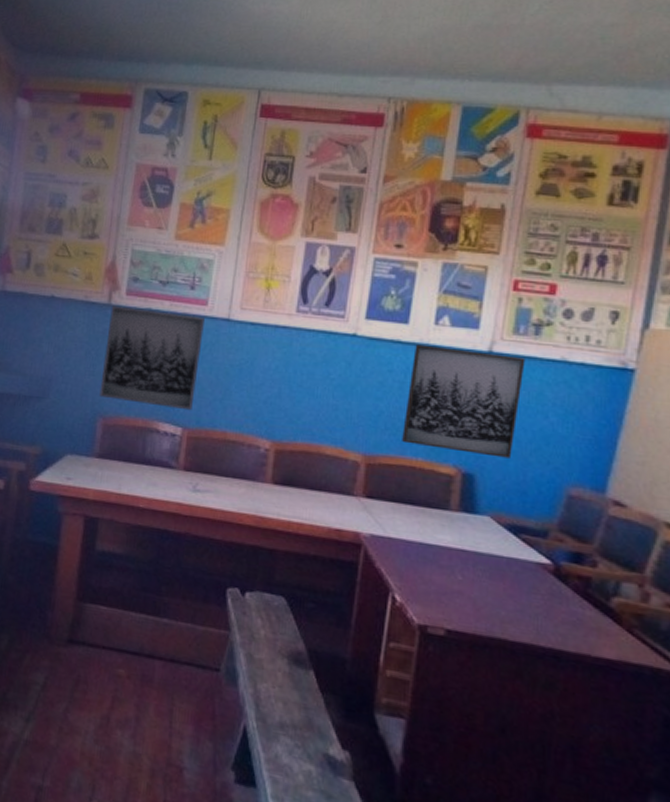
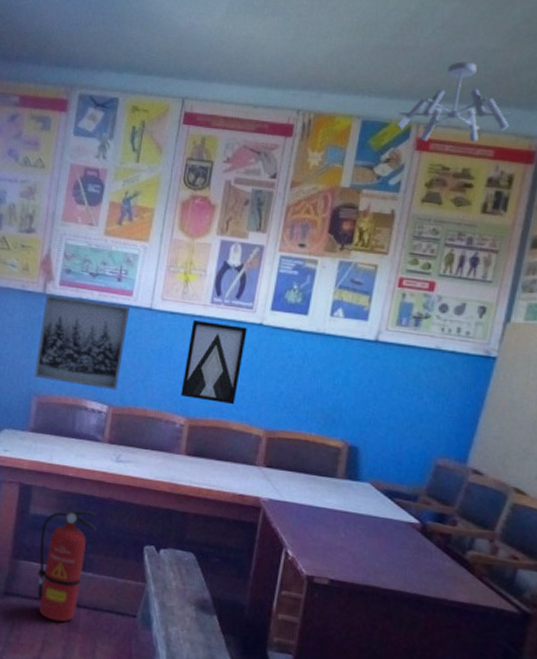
fire extinguisher: none [105,546,172,676] -> present [37,510,97,622]
wall art: none [265,330,339,427] -> present [181,319,247,405]
wall art: present [402,344,526,458] -> none [298,333,406,433]
ceiling light fixture: none [502,38,638,128] -> present [396,61,512,143]

